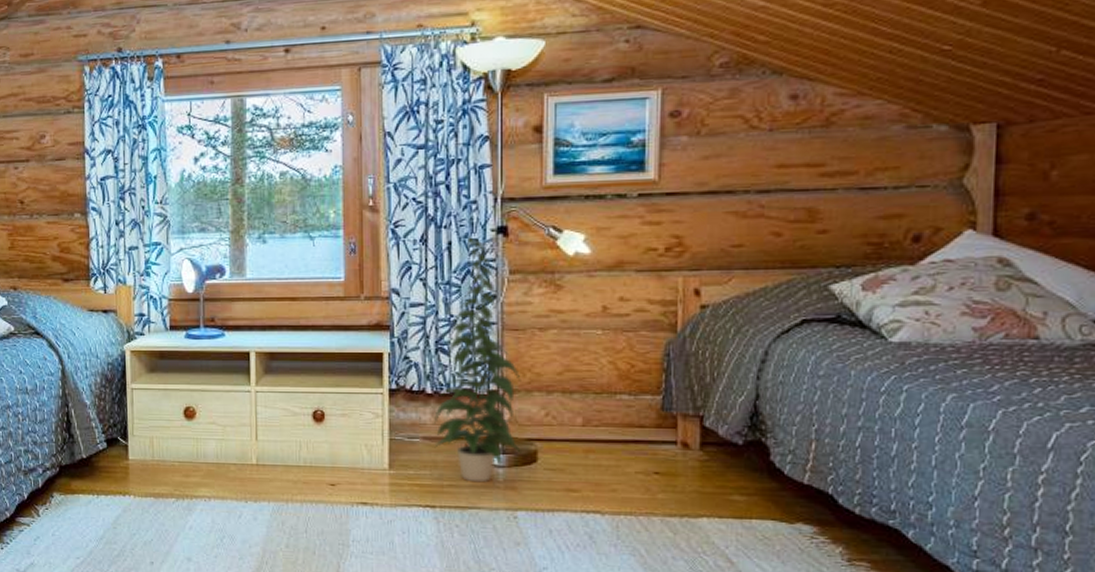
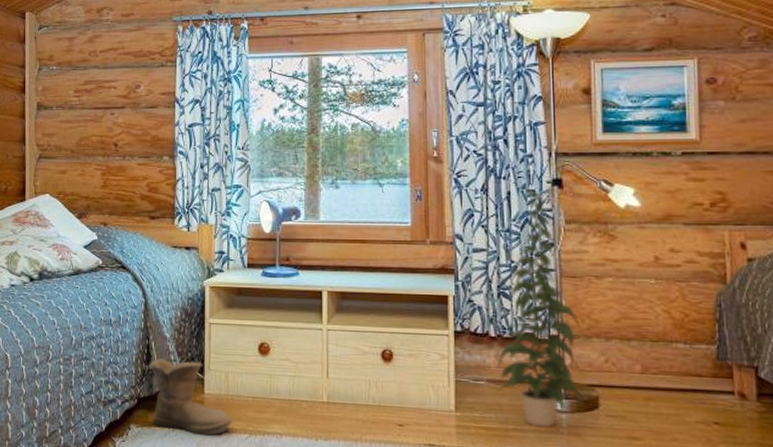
boot: none [68,426,159,501] -> present [148,358,233,436]

